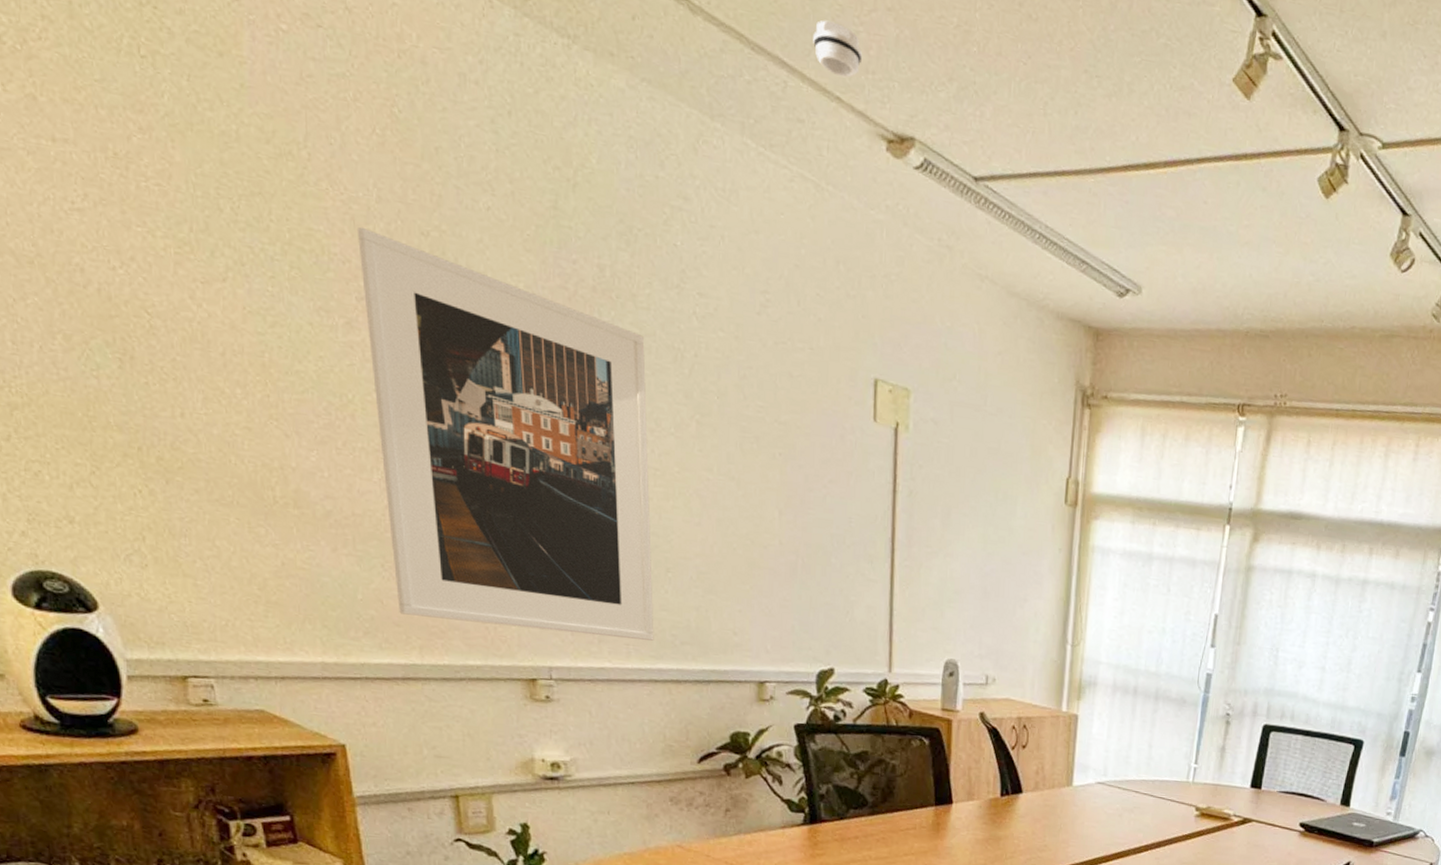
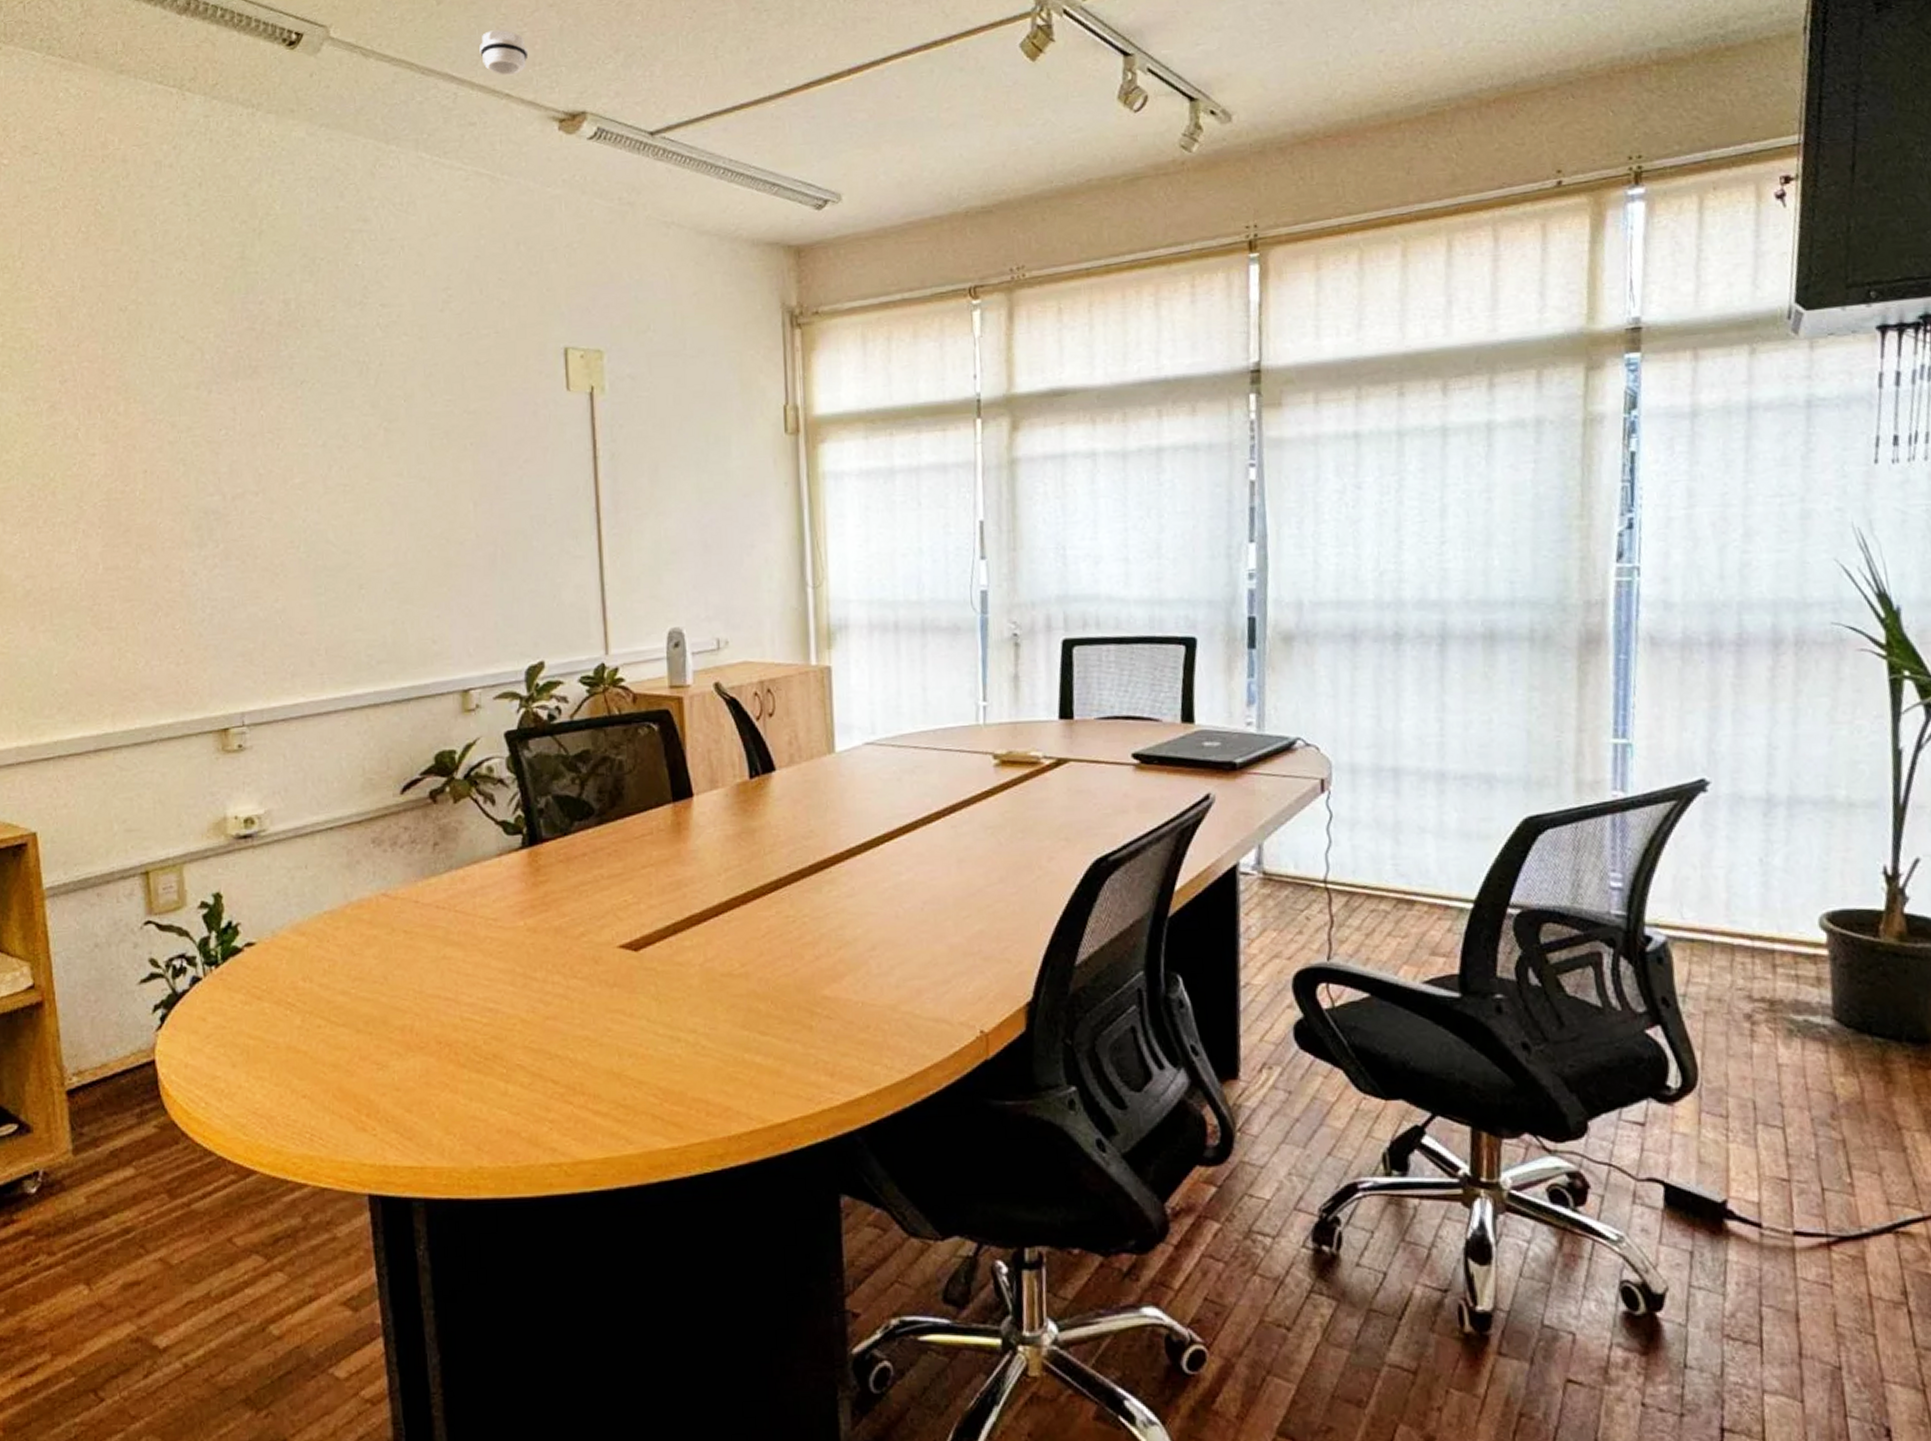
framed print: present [356,226,654,641] -> none [62,316,349,683]

